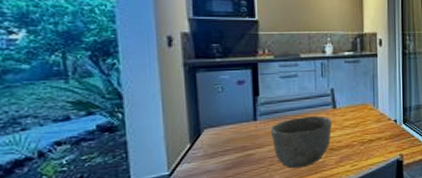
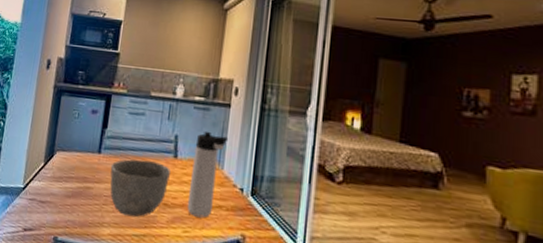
thermos bottle: none [351,80,379,152] -> present [187,131,229,218]

